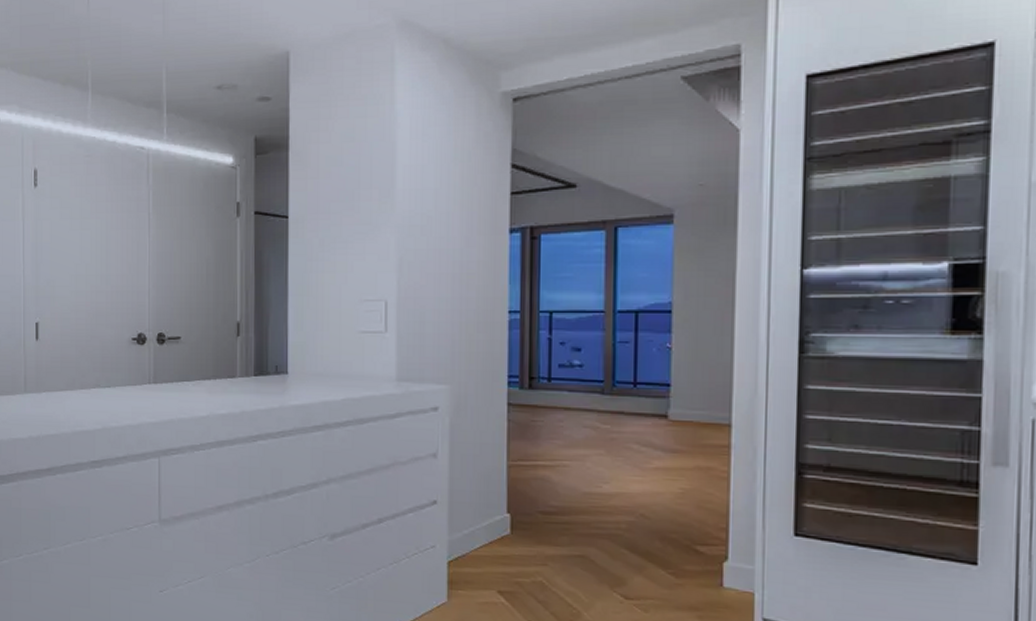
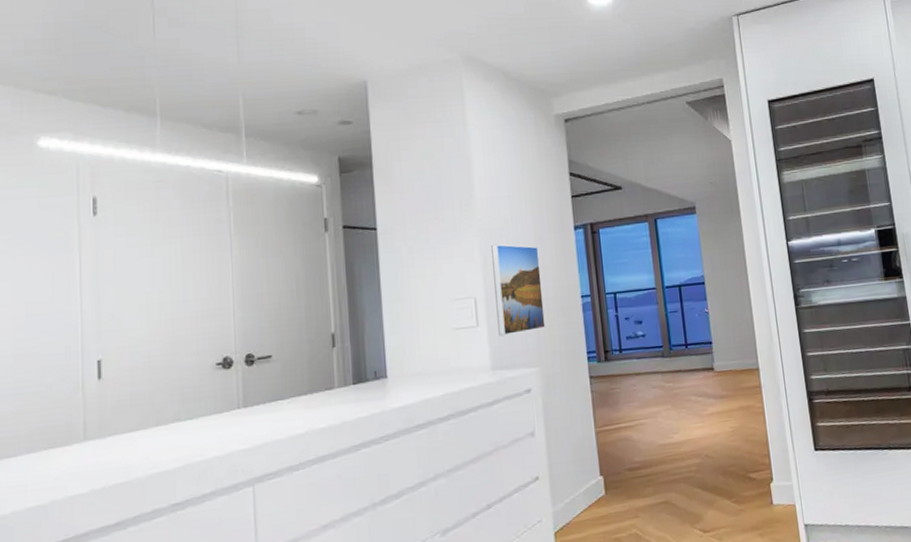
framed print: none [408,243,464,346] -> present [491,244,546,336]

